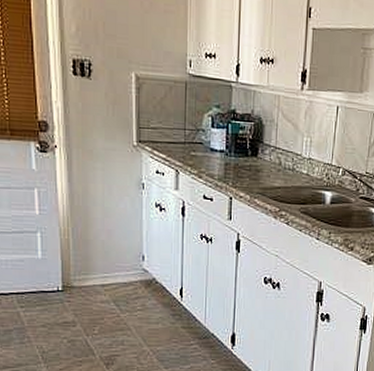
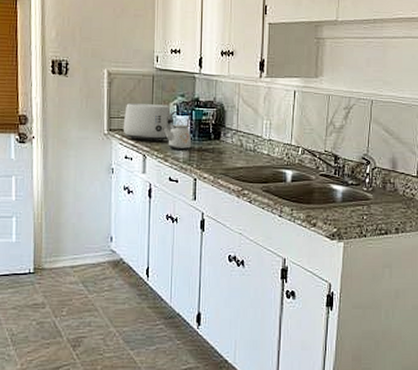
toaster: none [153,113,208,157] -> present [123,103,173,143]
kettle: none [195,122,228,166] -> present [162,110,192,150]

